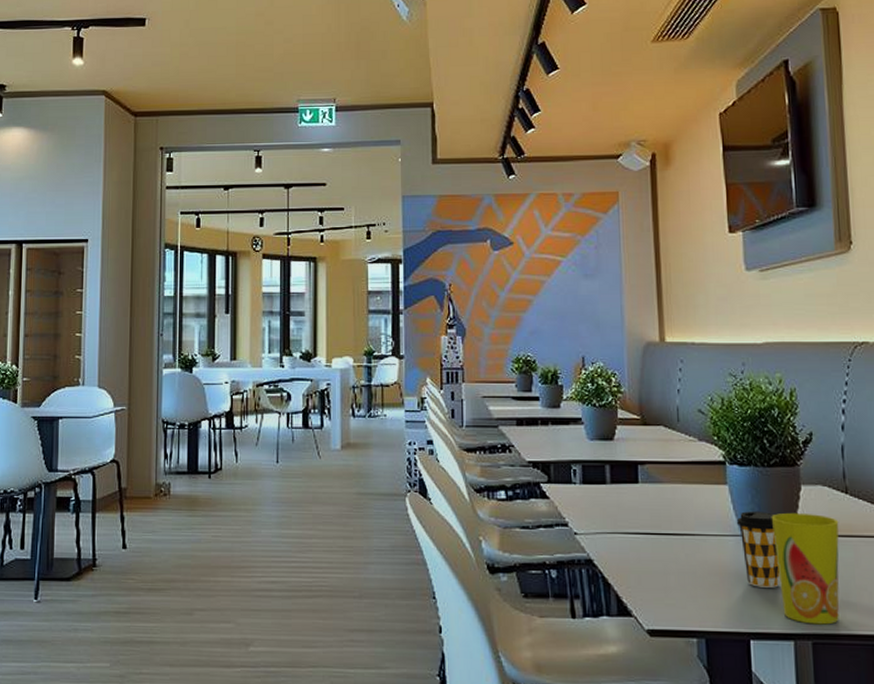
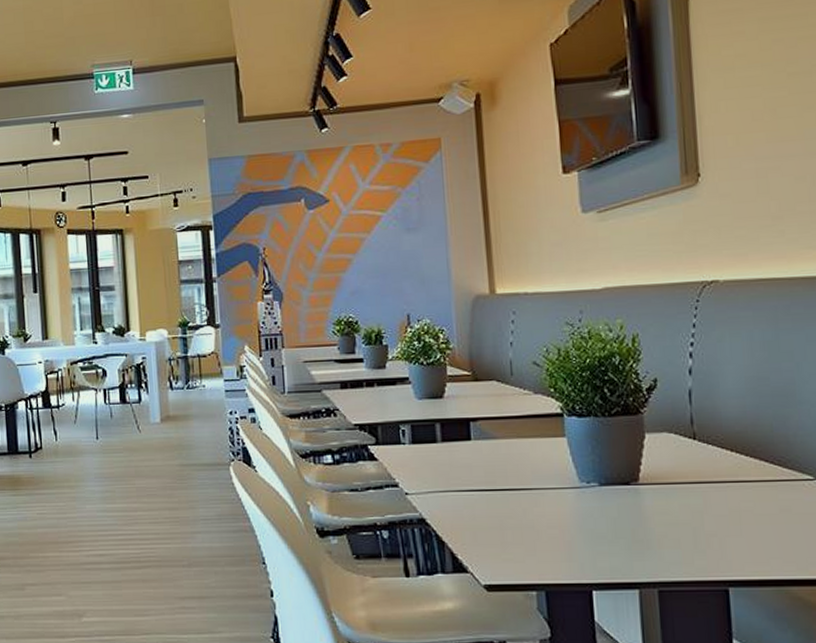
coffee cup: present [736,511,780,588] -> none [576,462,624,538]
cup: present [771,512,839,625] -> none [613,461,687,573]

